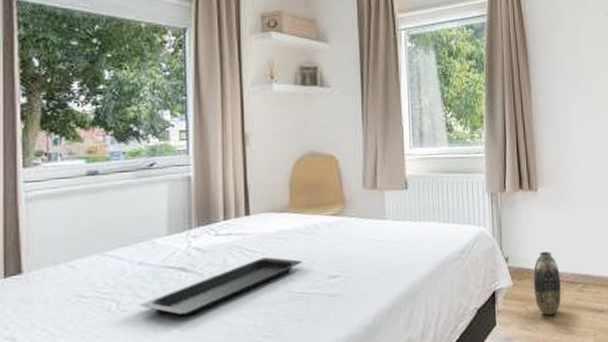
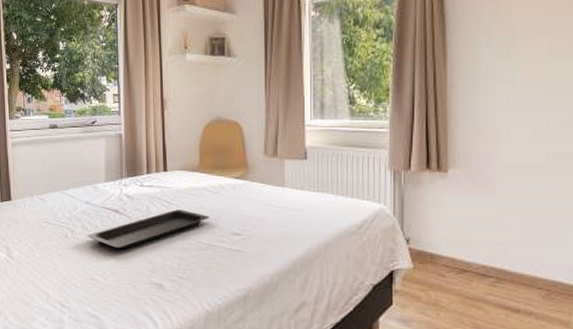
vase: present [533,251,561,315] -> none [437,237,469,305]

